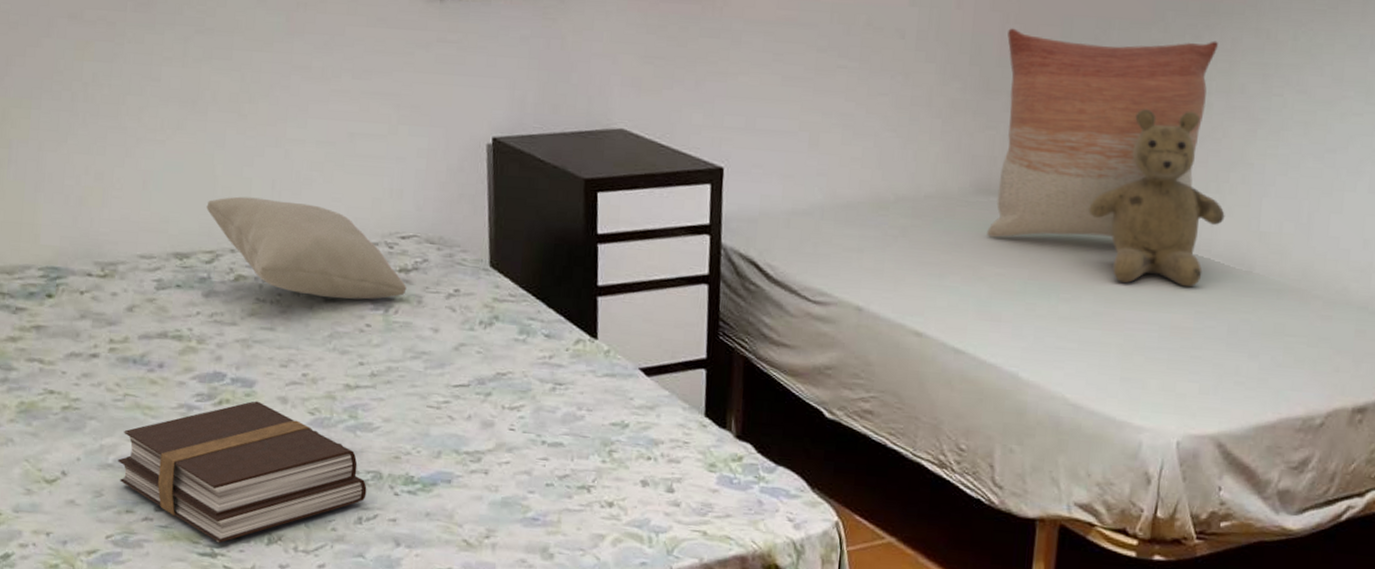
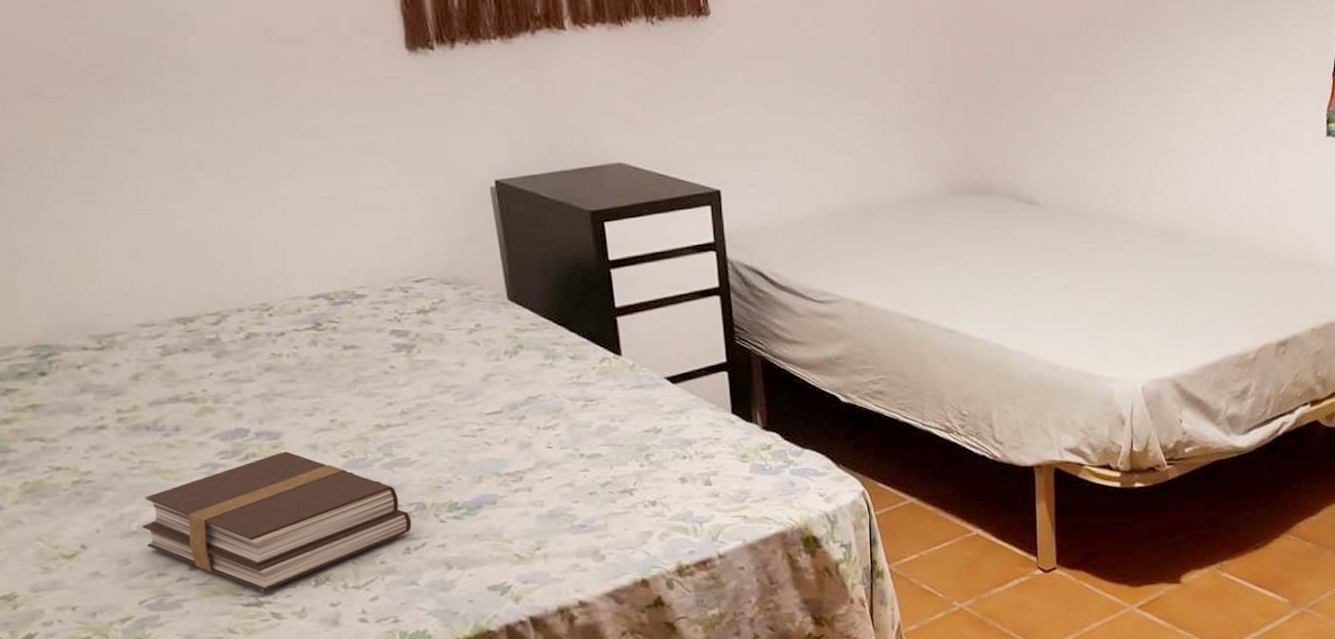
cushion: present [206,196,407,300] -> none [205,257,427,346]
pillow: present [987,28,1218,238] -> none [959,50,1135,231]
teddy bear: present [1088,109,1225,288] -> none [1046,110,1158,258]

